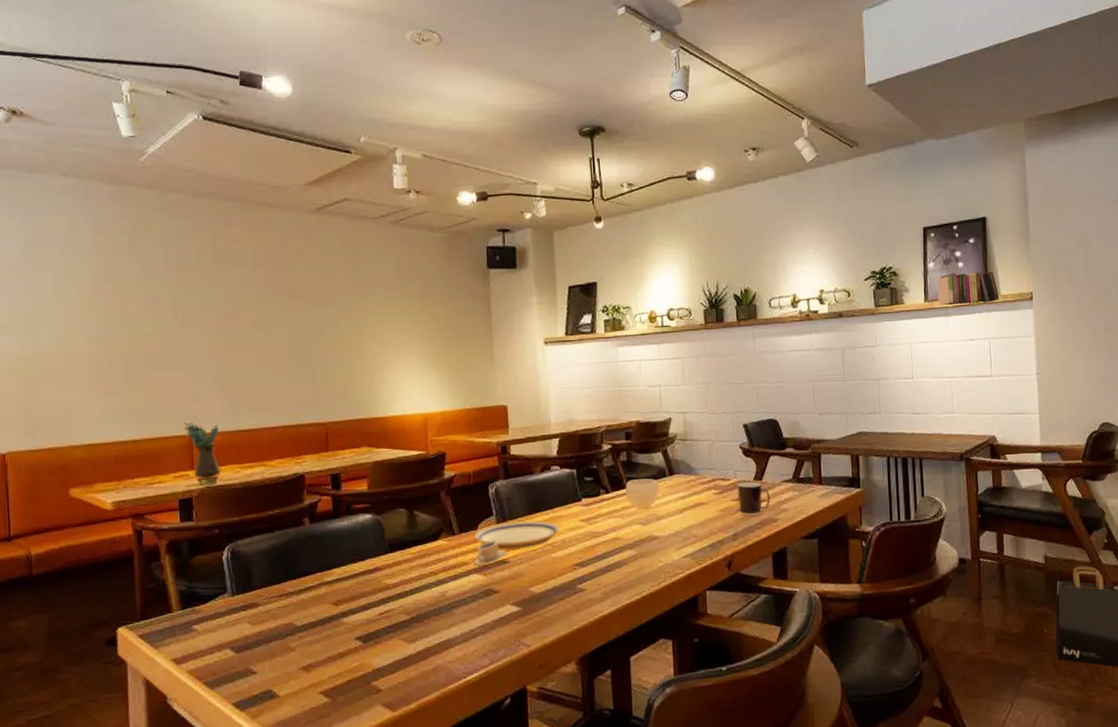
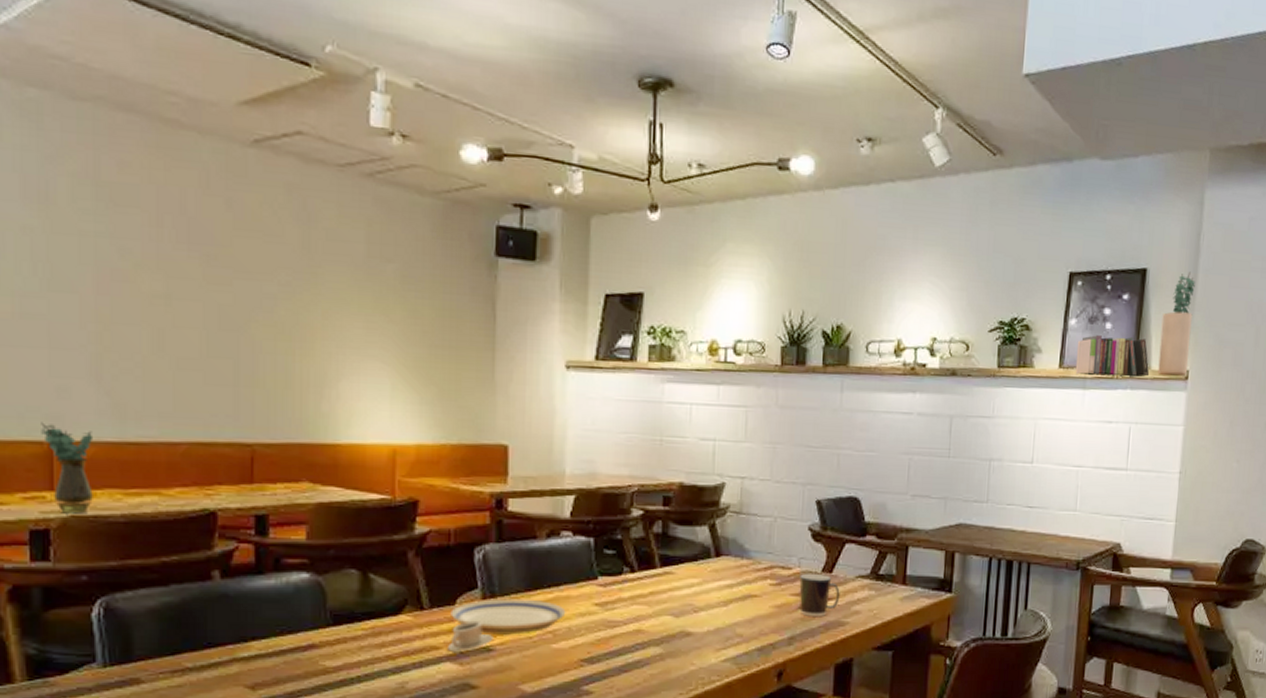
cup: present [625,478,659,509] -> none [656,558,700,596]
vase: none [1004,215,1032,299] -> present [1158,271,1195,377]

